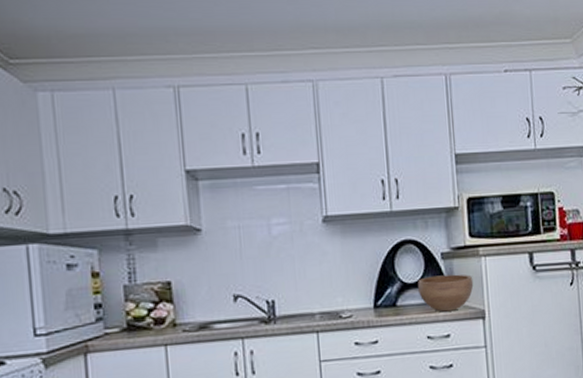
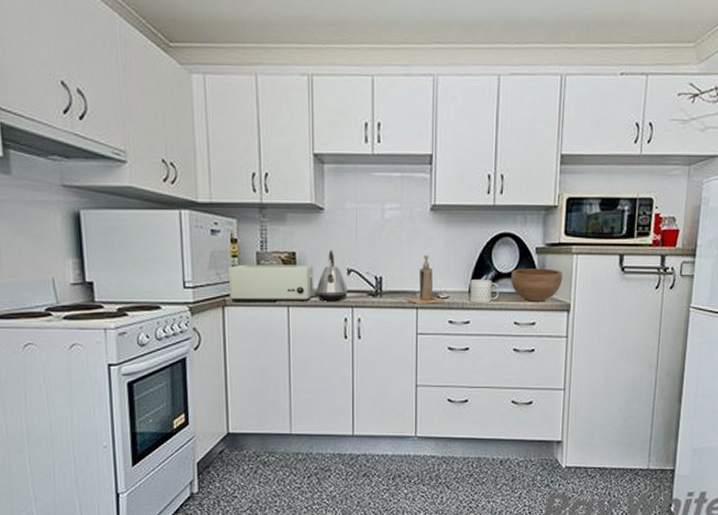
toaster: none [89,294,196,347] -> present [228,264,314,303]
kettle: none [198,276,237,335] -> present [316,250,349,302]
soap dispenser: none [301,270,349,327] -> present [404,254,445,304]
mug: none [374,292,407,321] -> present [470,279,499,304]

